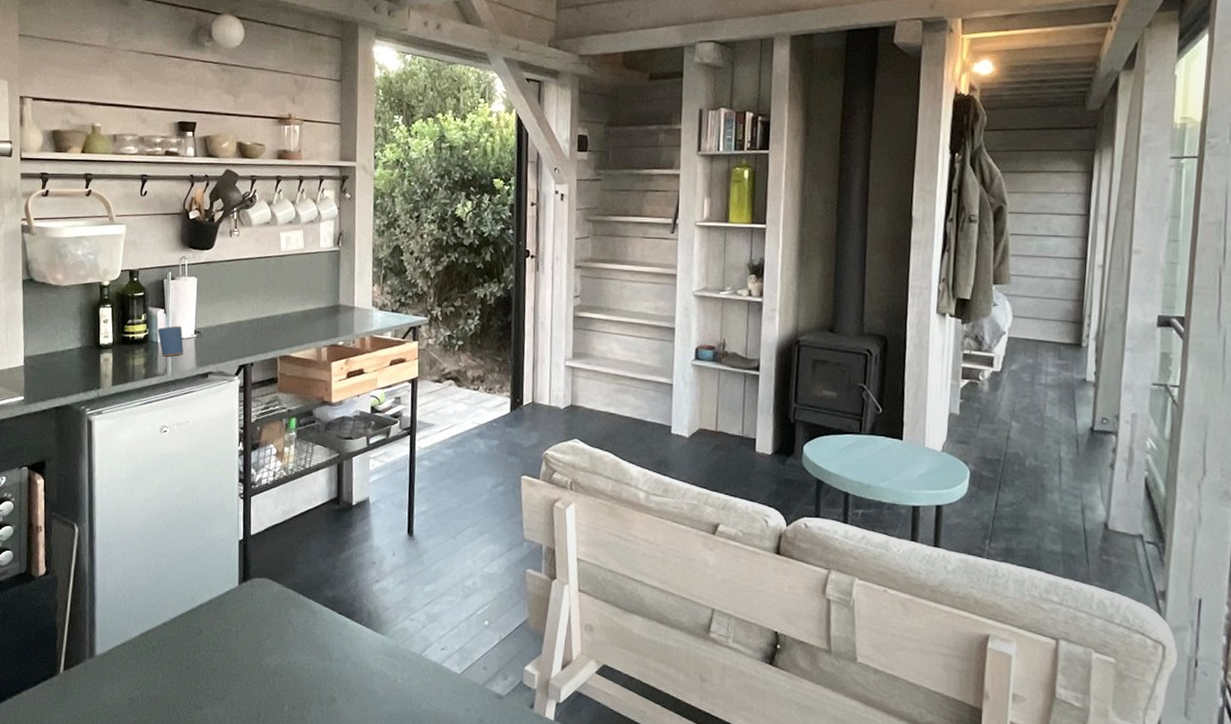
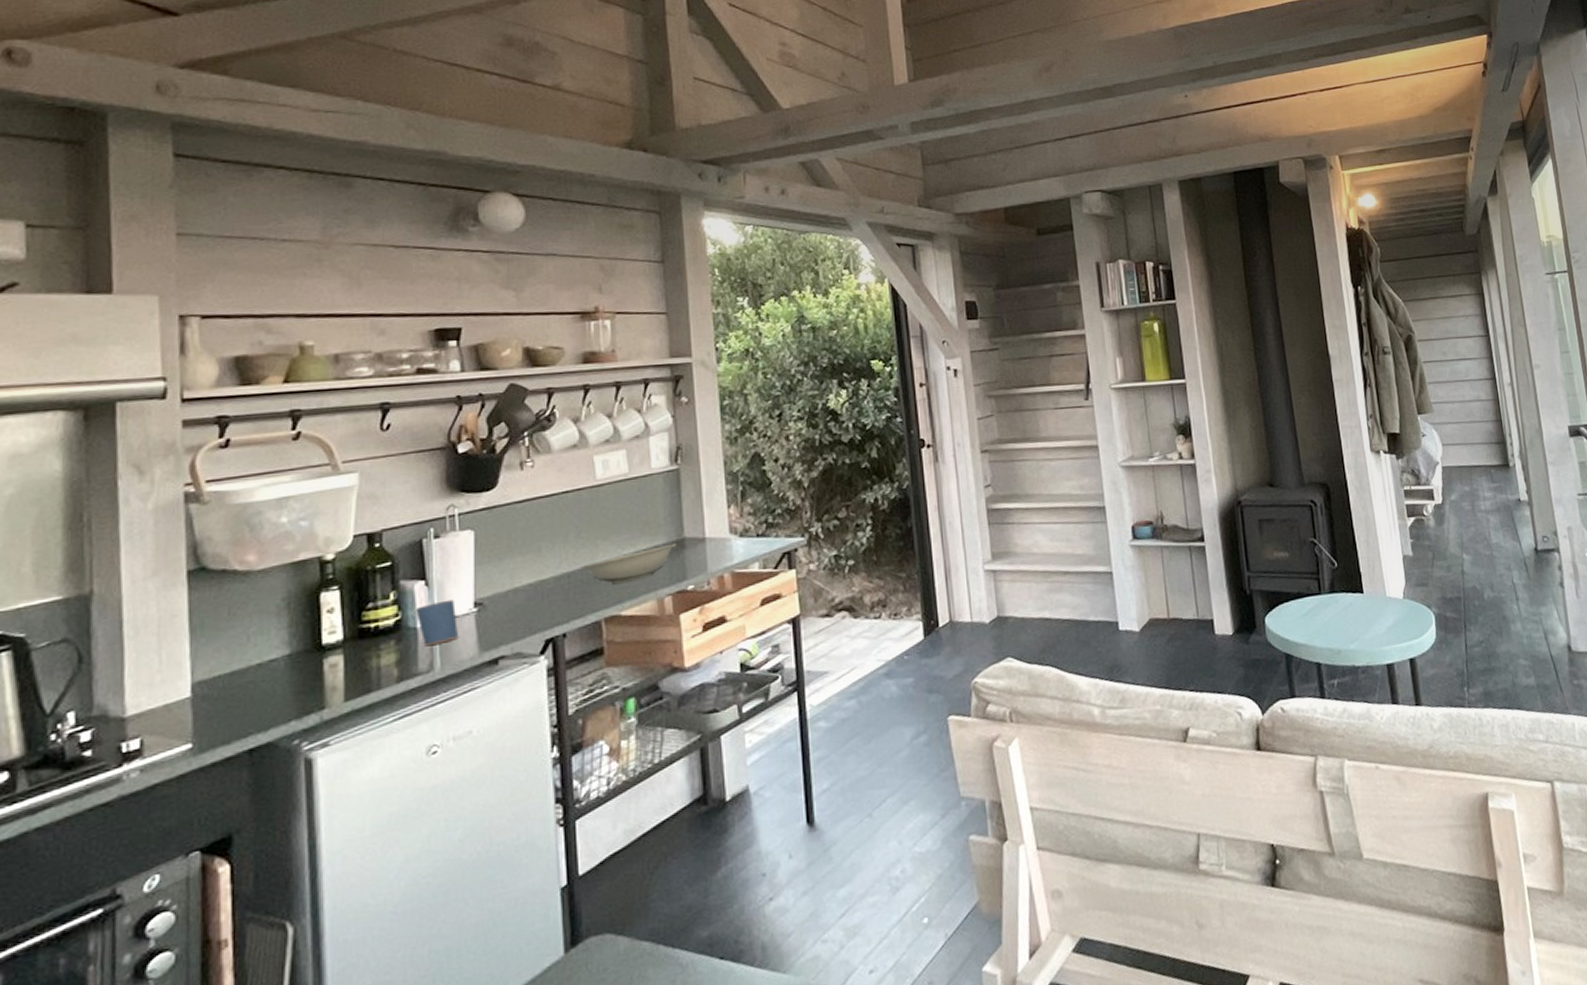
bowl: none [265,308,333,334] -> present [580,543,677,586]

